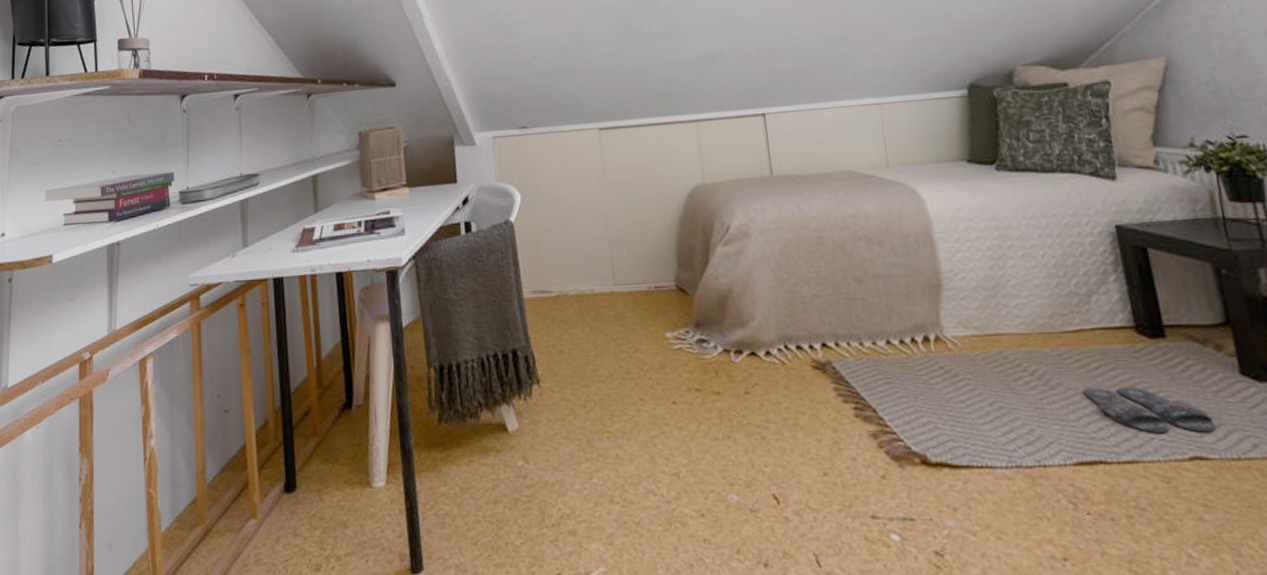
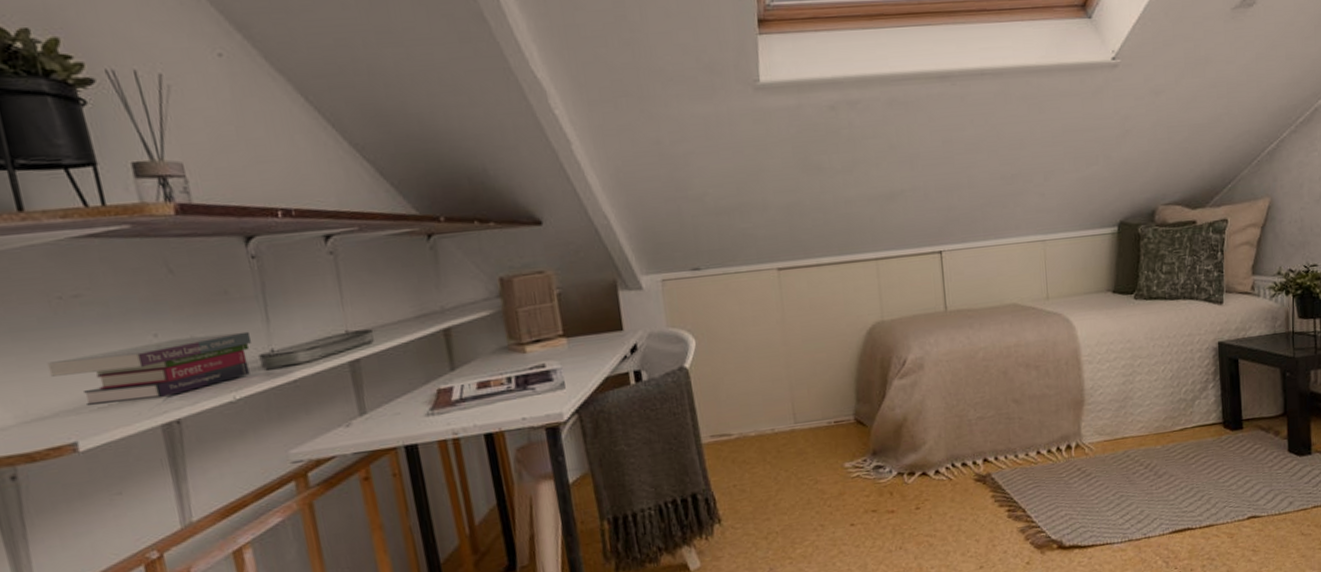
slippers: present [1083,386,1215,434] -> none [1182,468,1267,503]

